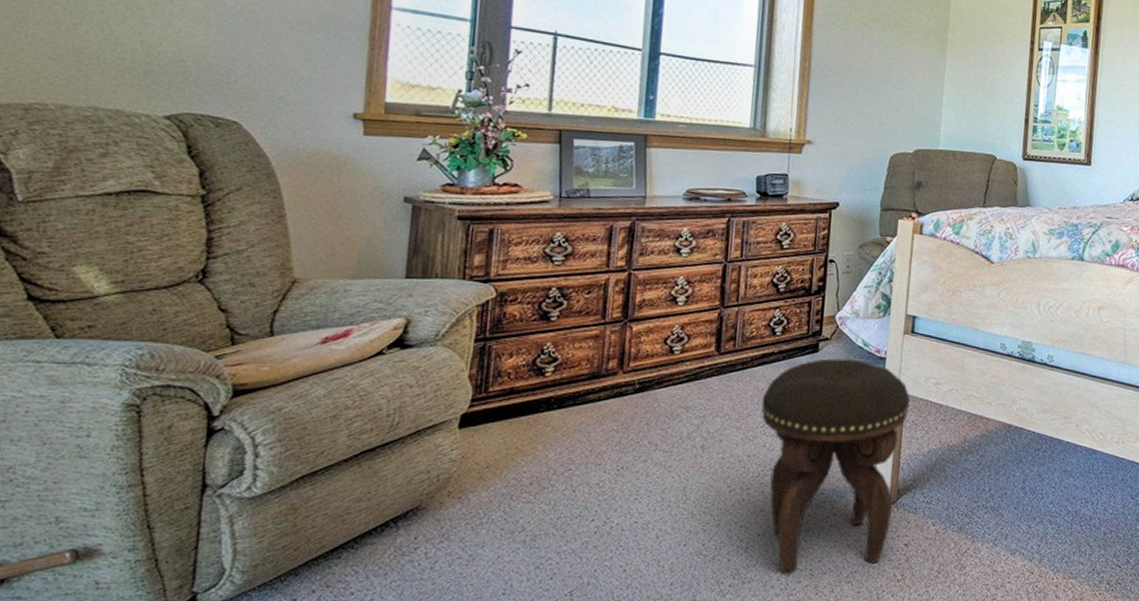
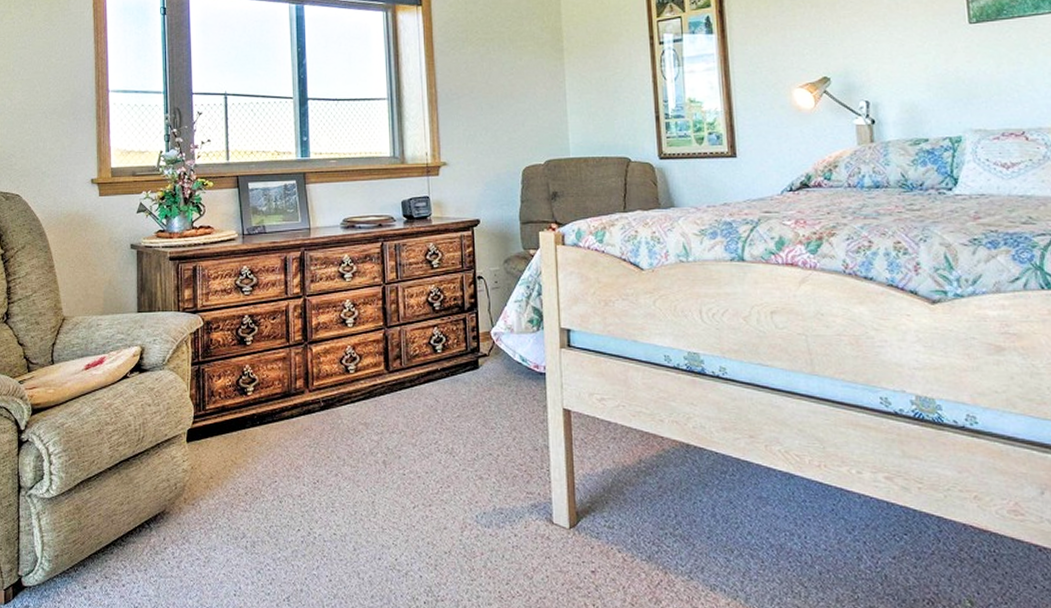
footstool: present [761,358,910,575] -> none [432,375,576,596]

